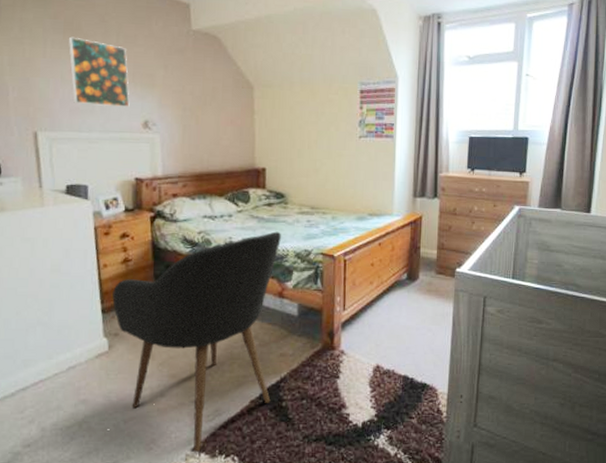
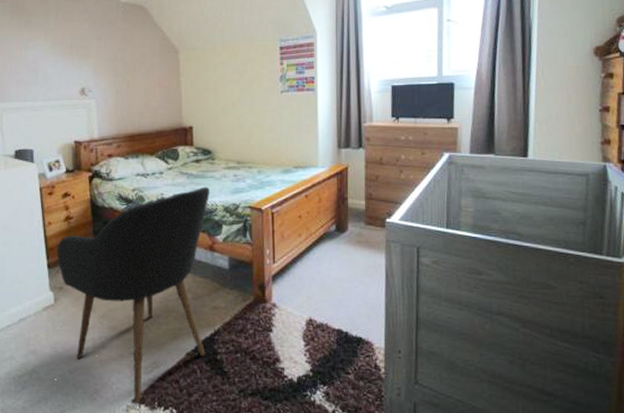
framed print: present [68,36,130,108] -> none [14,17,68,78]

